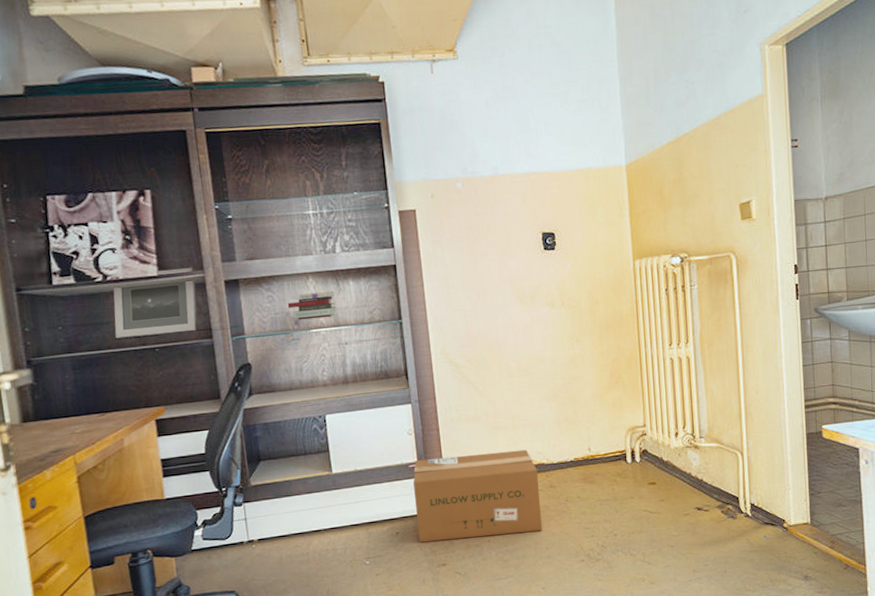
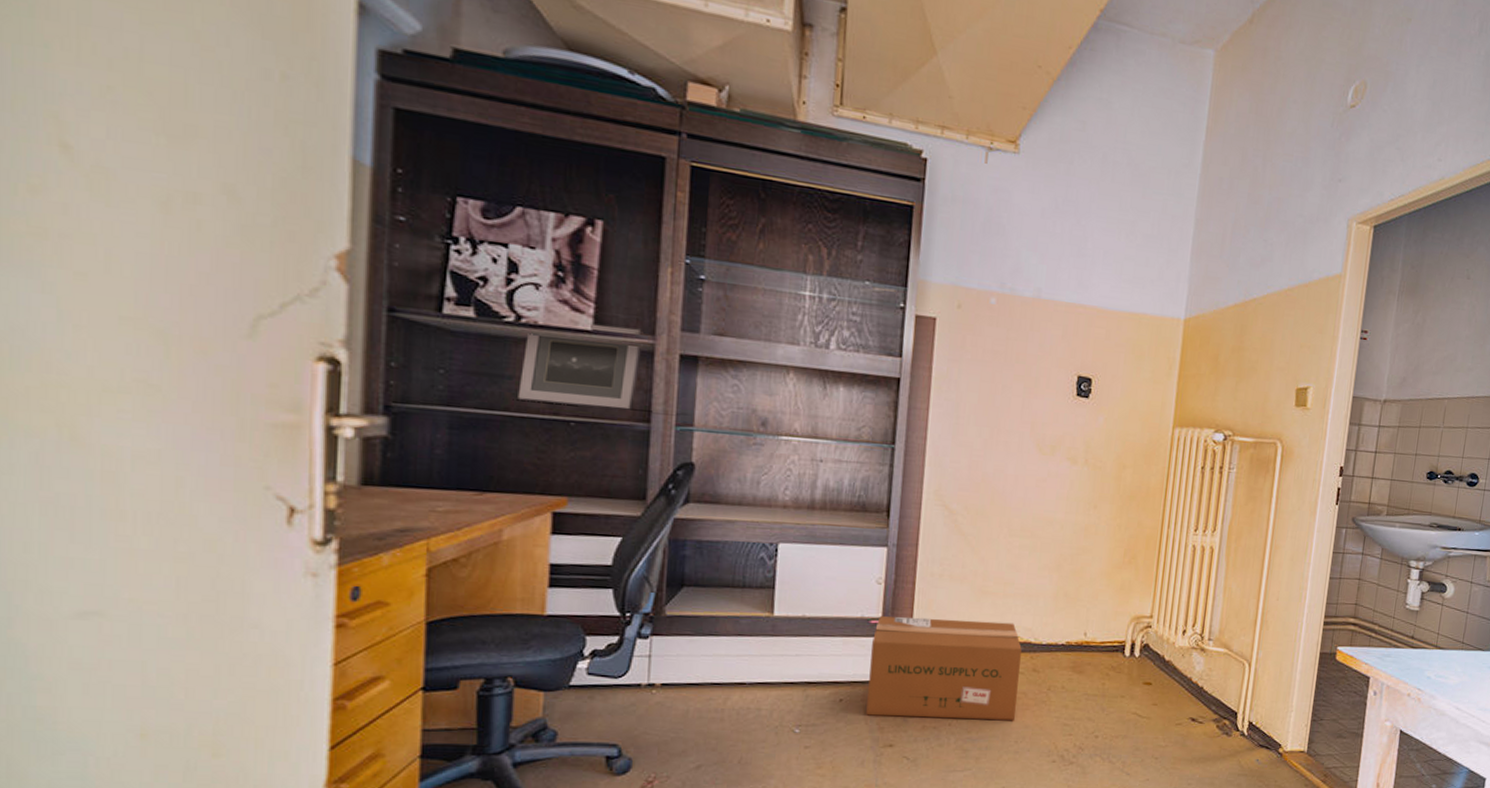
books: present [287,291,338,320] -> none [756,390,818,426]

